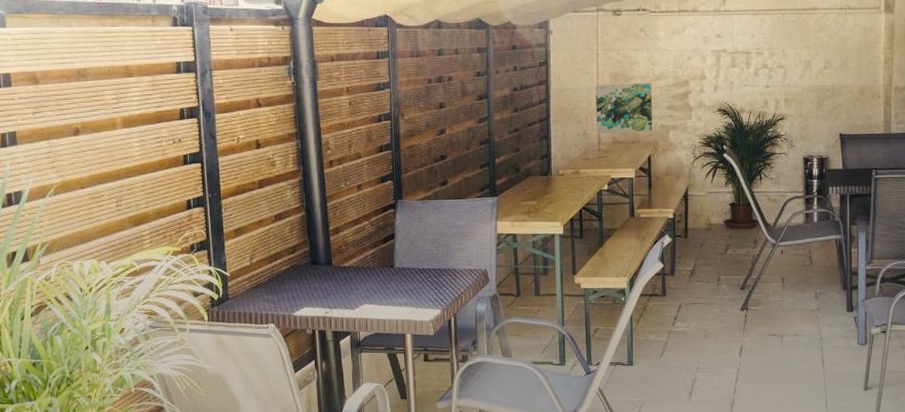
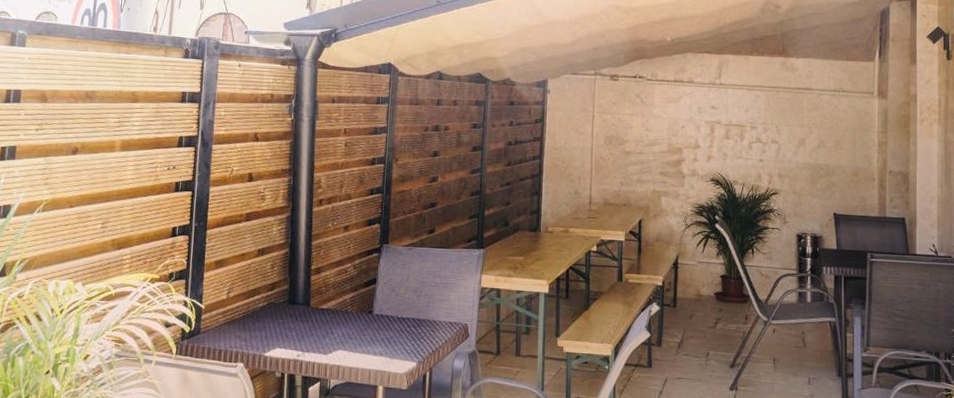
wall art: present [596,82,653,133] -> none [588,146,646,196]

